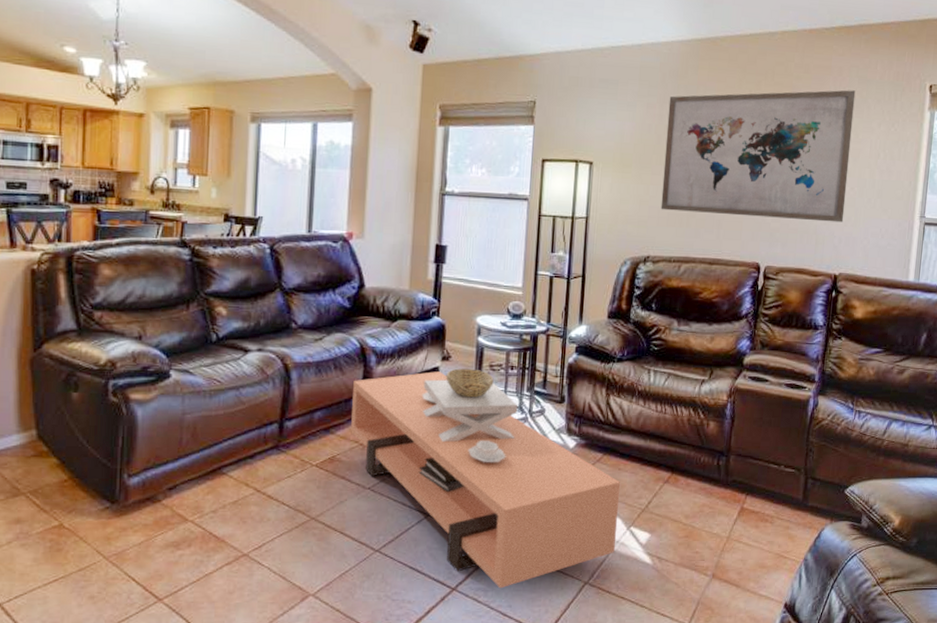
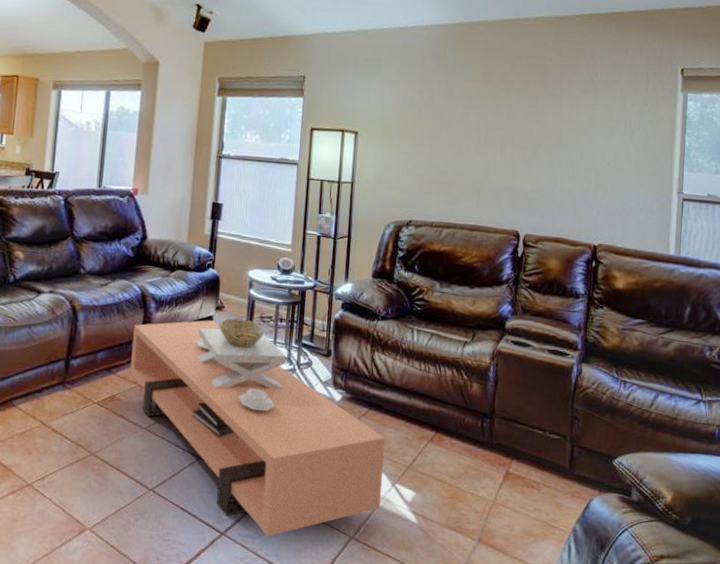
wall art: present [660,90,856,223] -> none [422,71,608,196]

